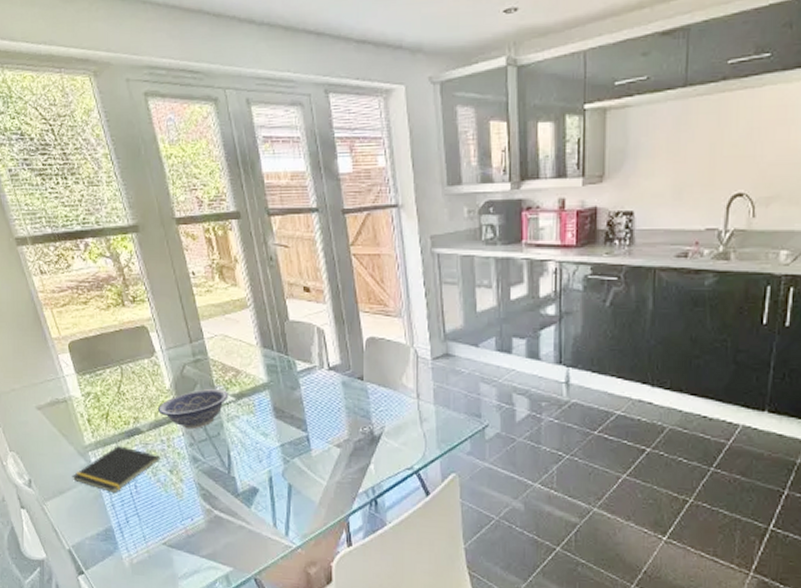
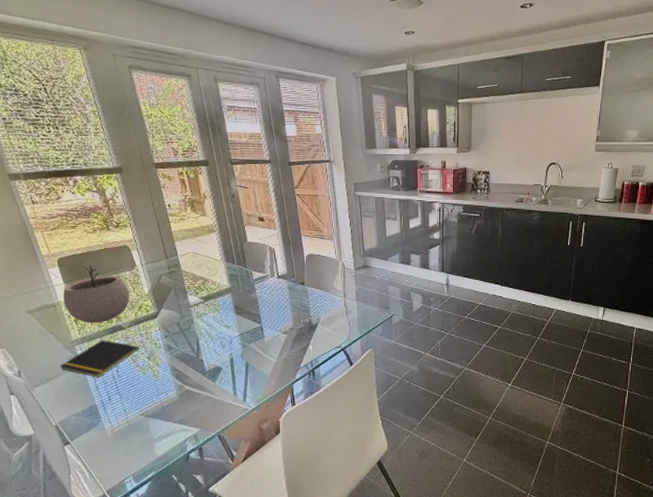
plant pot: none [75,350,149,425] -> present [63,265,130,323]
decorative bowl: present [158,388,229,430] -> none [138,293,198,325]

